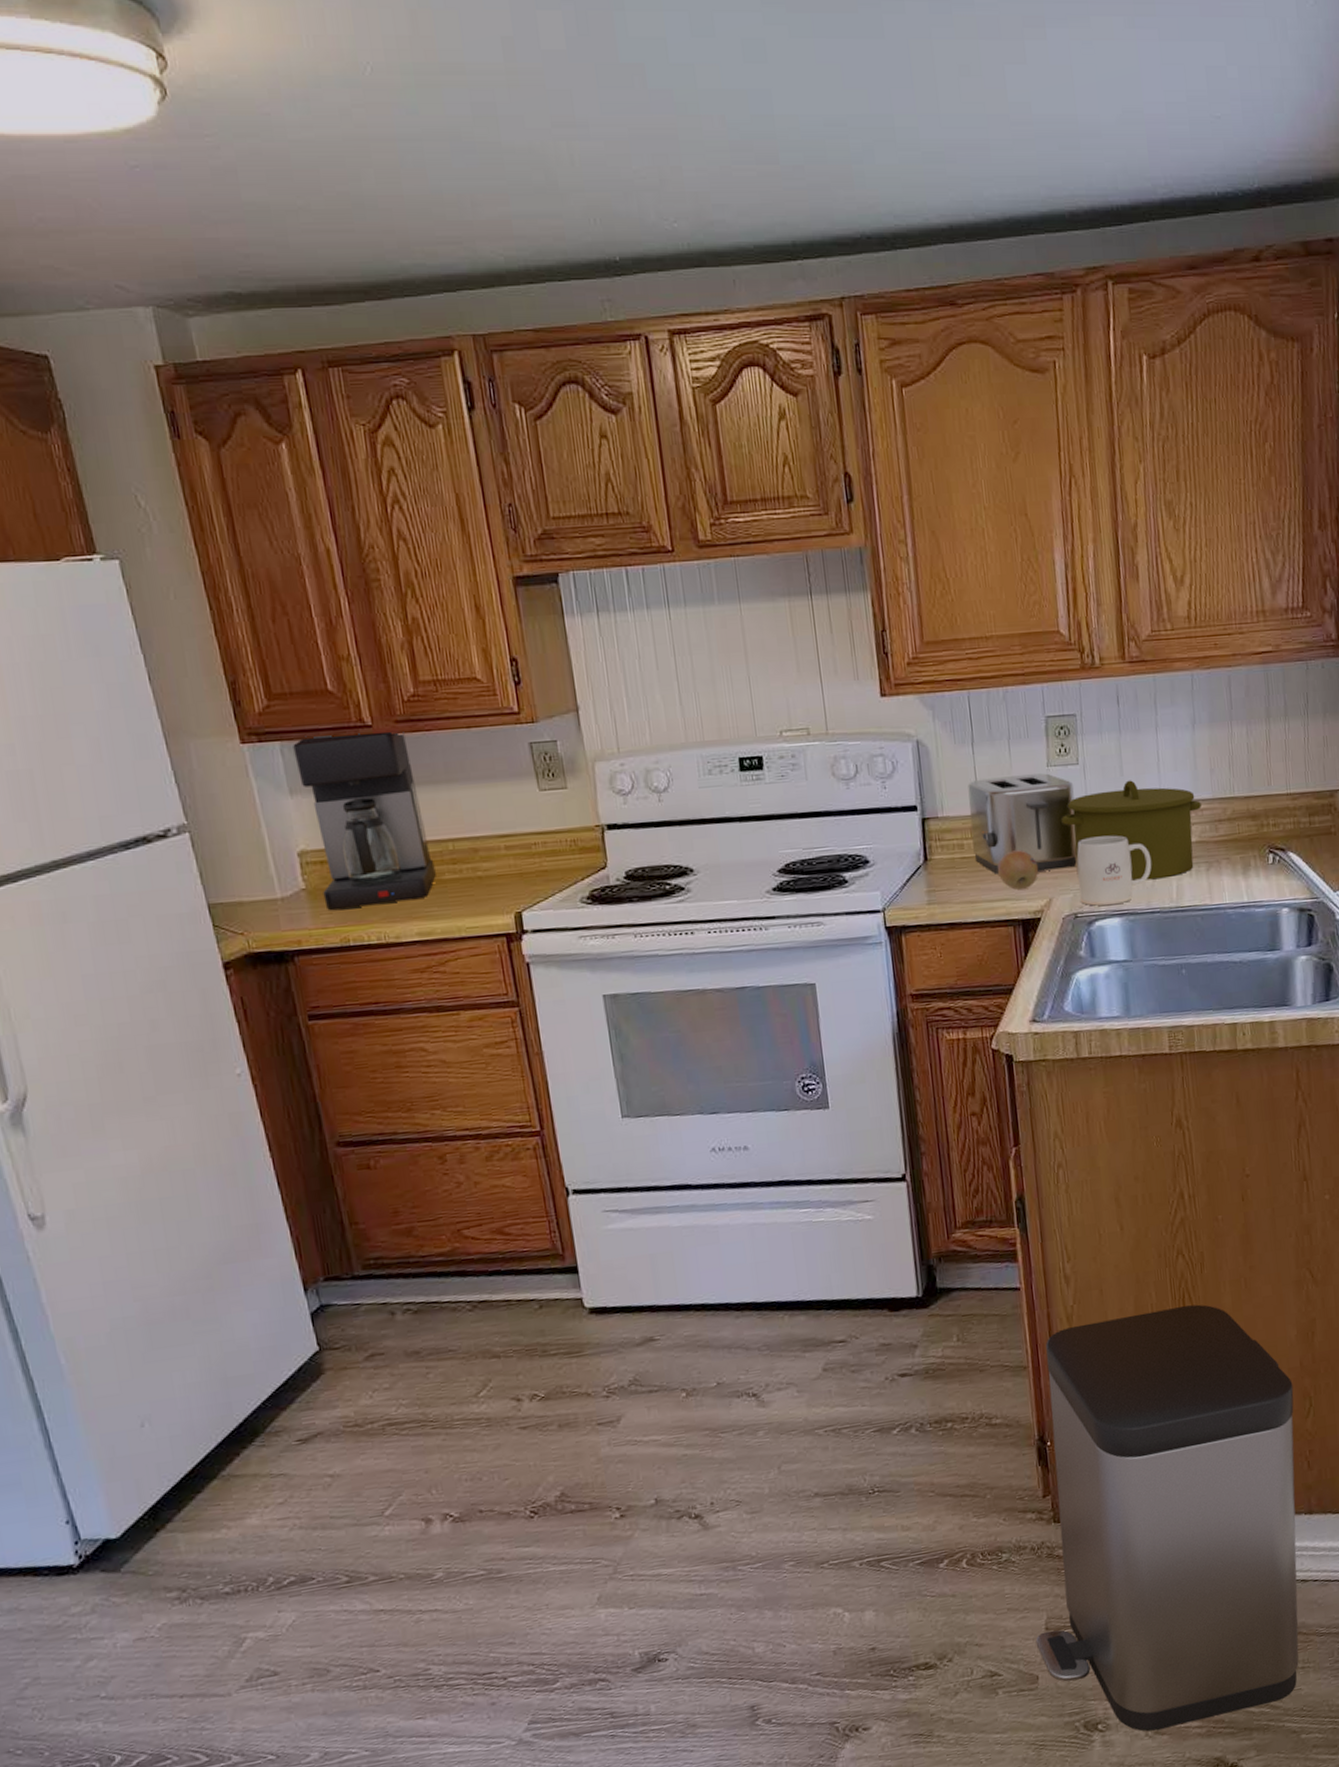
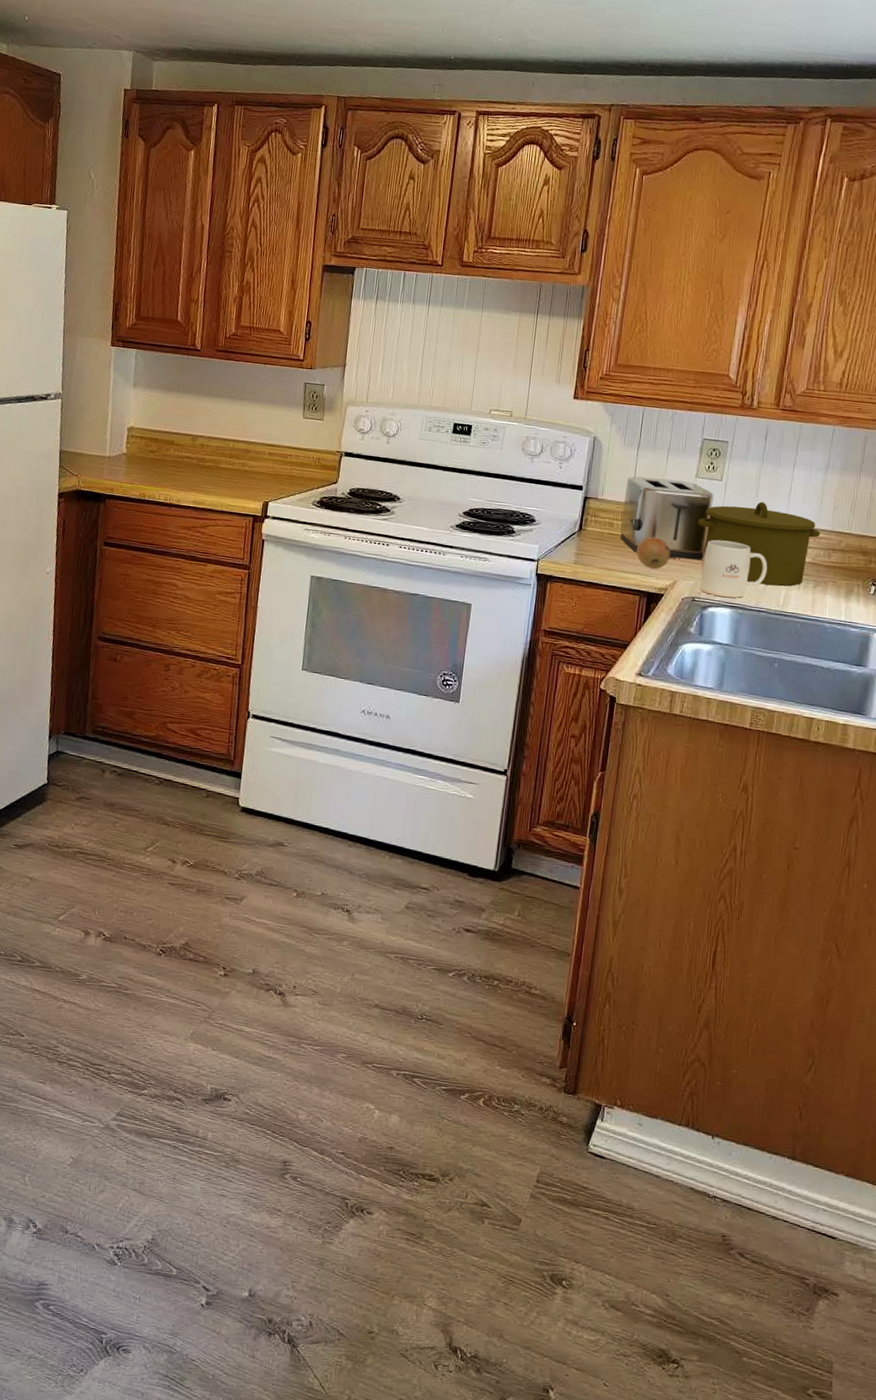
coffee maker: present [293,732,436,911] -> none [136,349,221,478]
pedal bin: present [1035,1304,1299,1731] -> none [525,932,801,1319]

